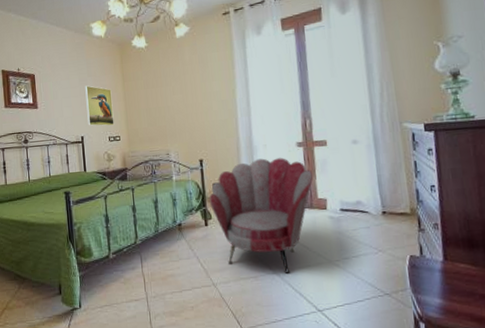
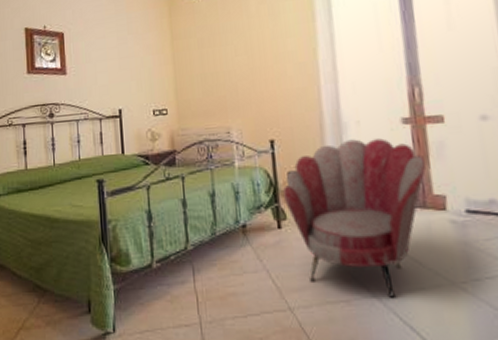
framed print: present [85,85,115,126] -> none [124,45,161,97]

